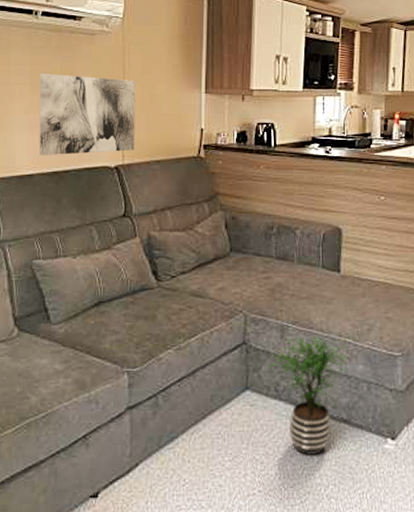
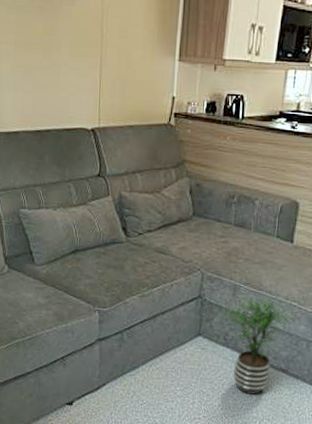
wall art: present [39,74,136,155] -> none [23,34,113,115]

